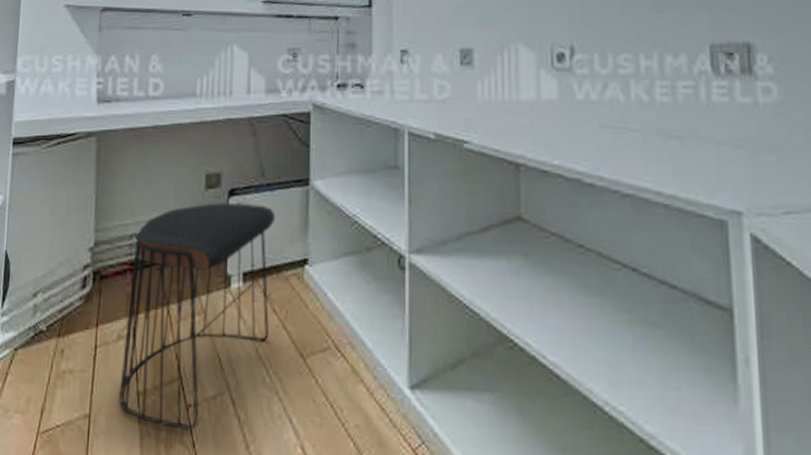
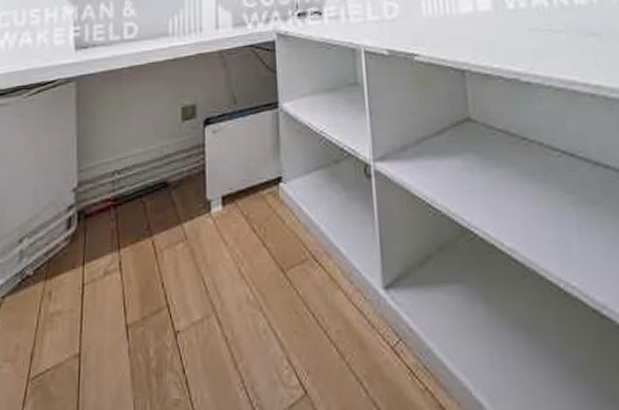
stool: present [119,203,276,431] -> none [108,130,250,358]

